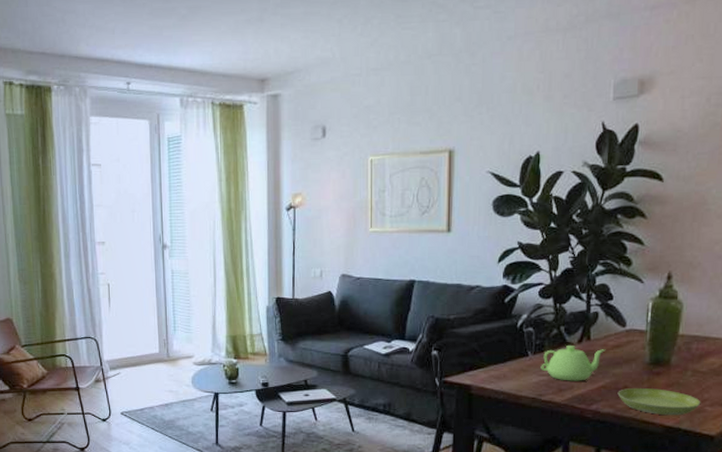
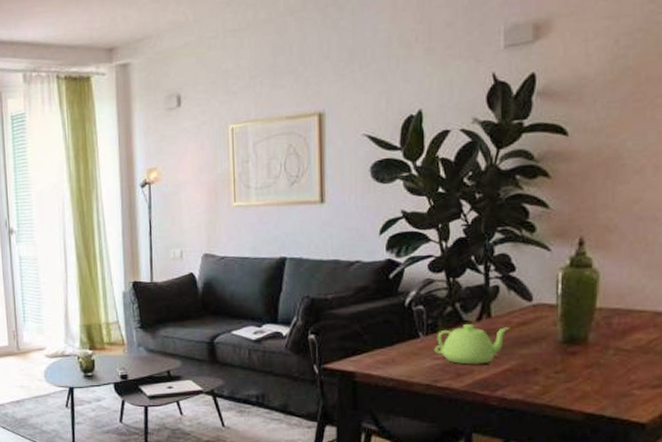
saucer: present [617,388,701,416] -> none [526,370,627,401]

